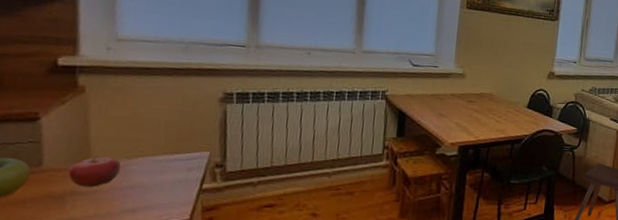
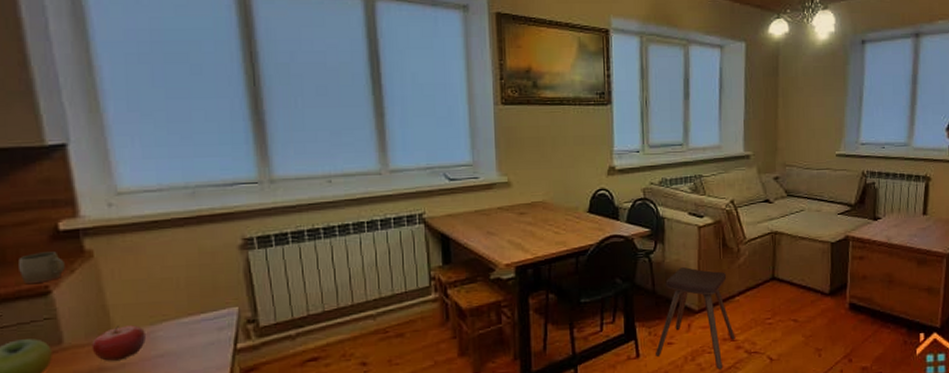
mug: none [13,82,58,110] -> present [19,251,66,285]

